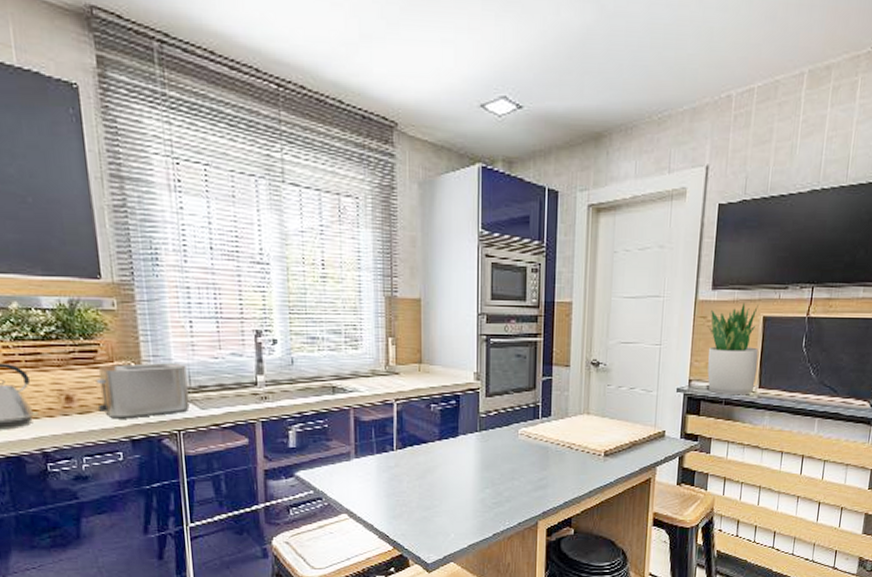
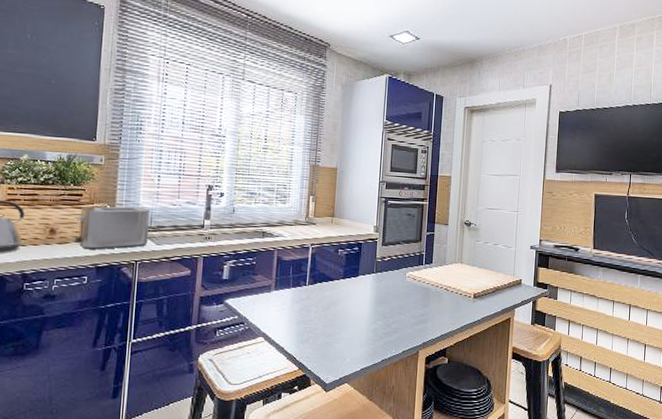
planter: present [707,302,759,395] -> none [553,183,592,254]

